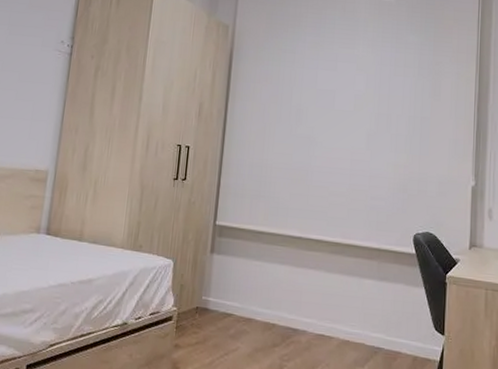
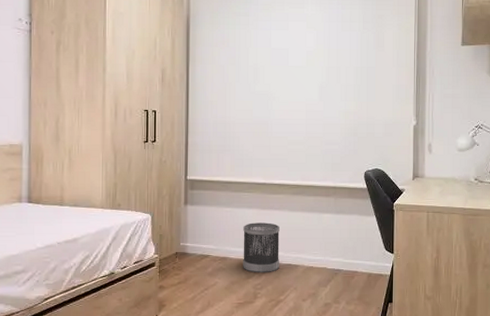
wastebasket: none [269,281,314,343] -> present [243,222,280,273]

